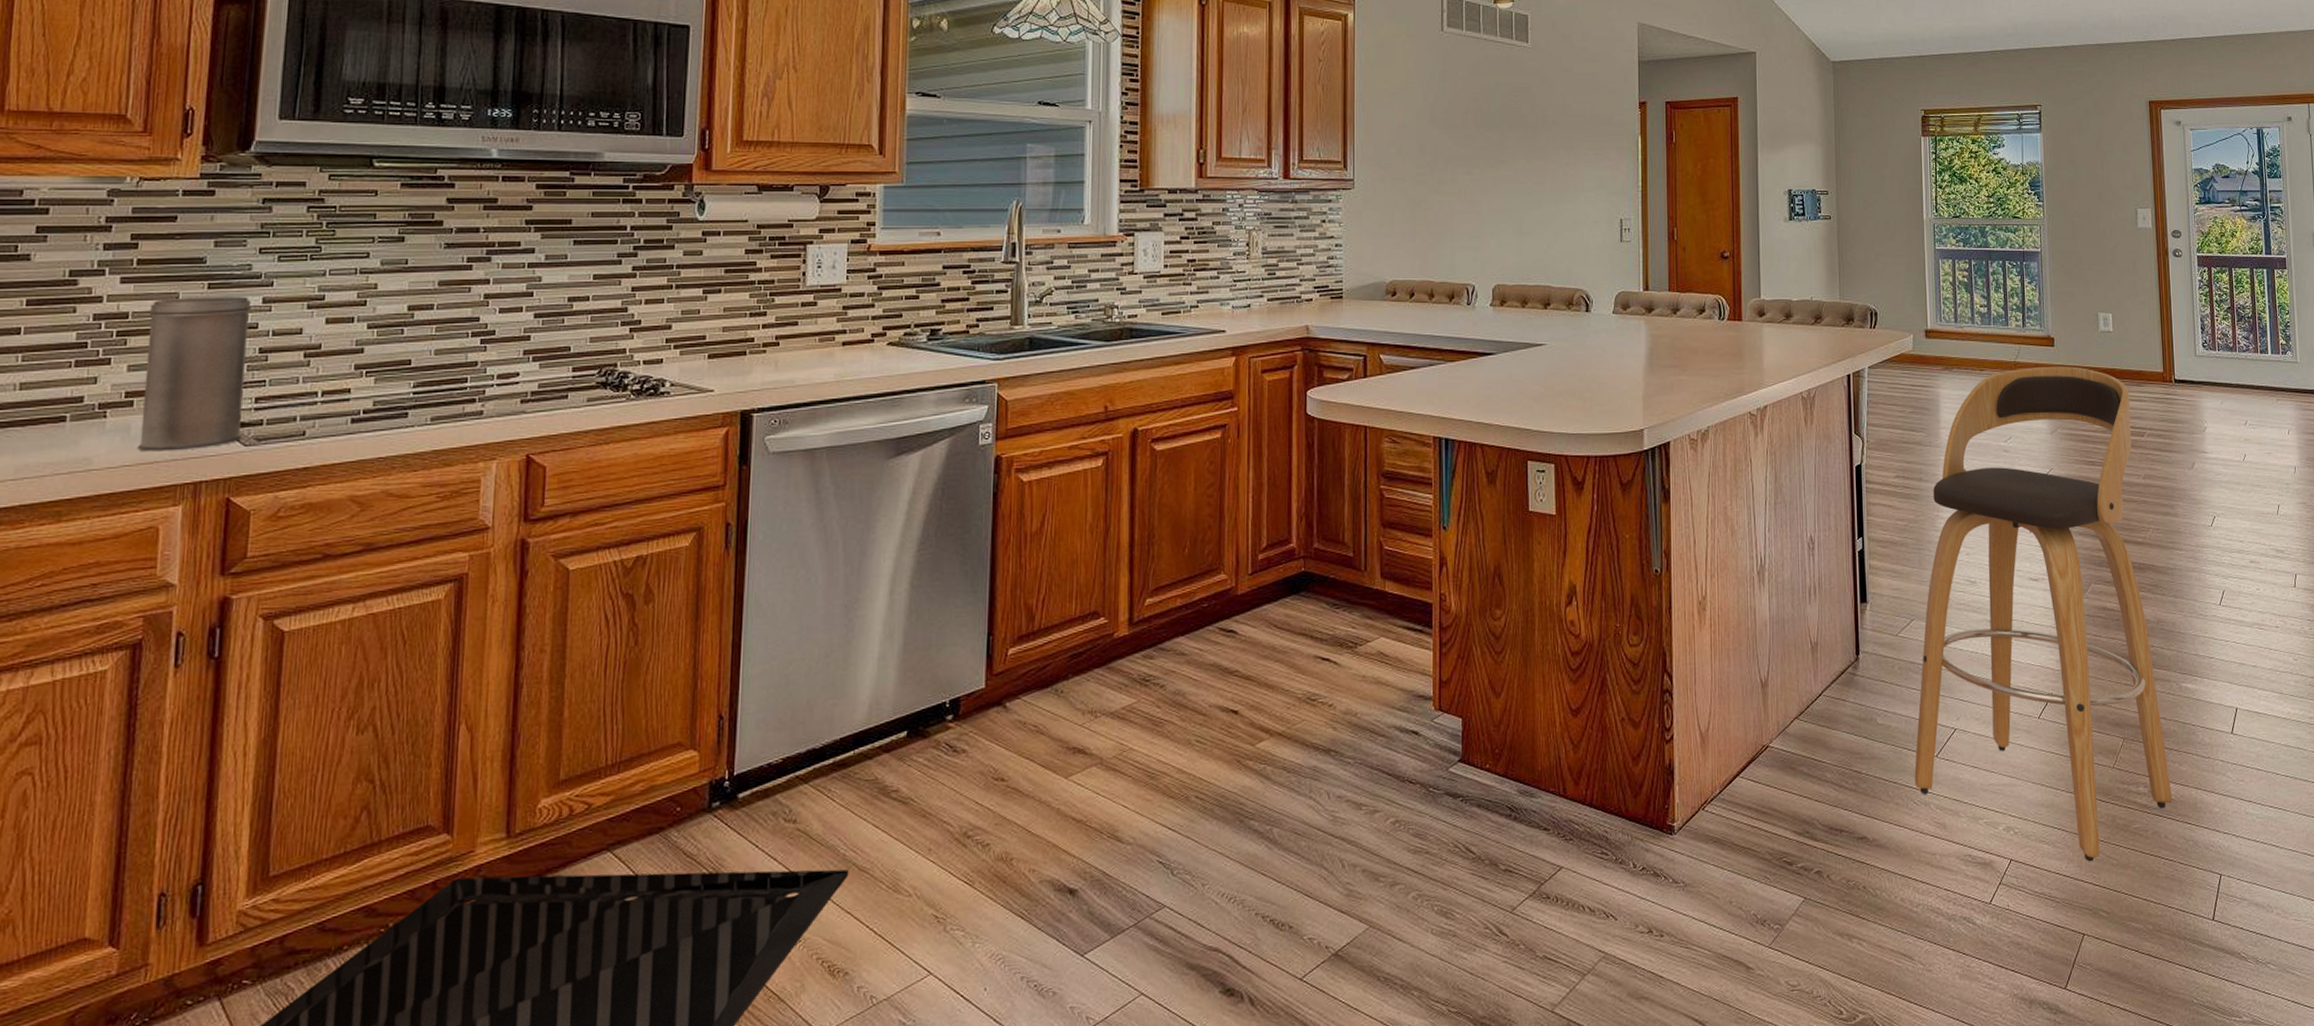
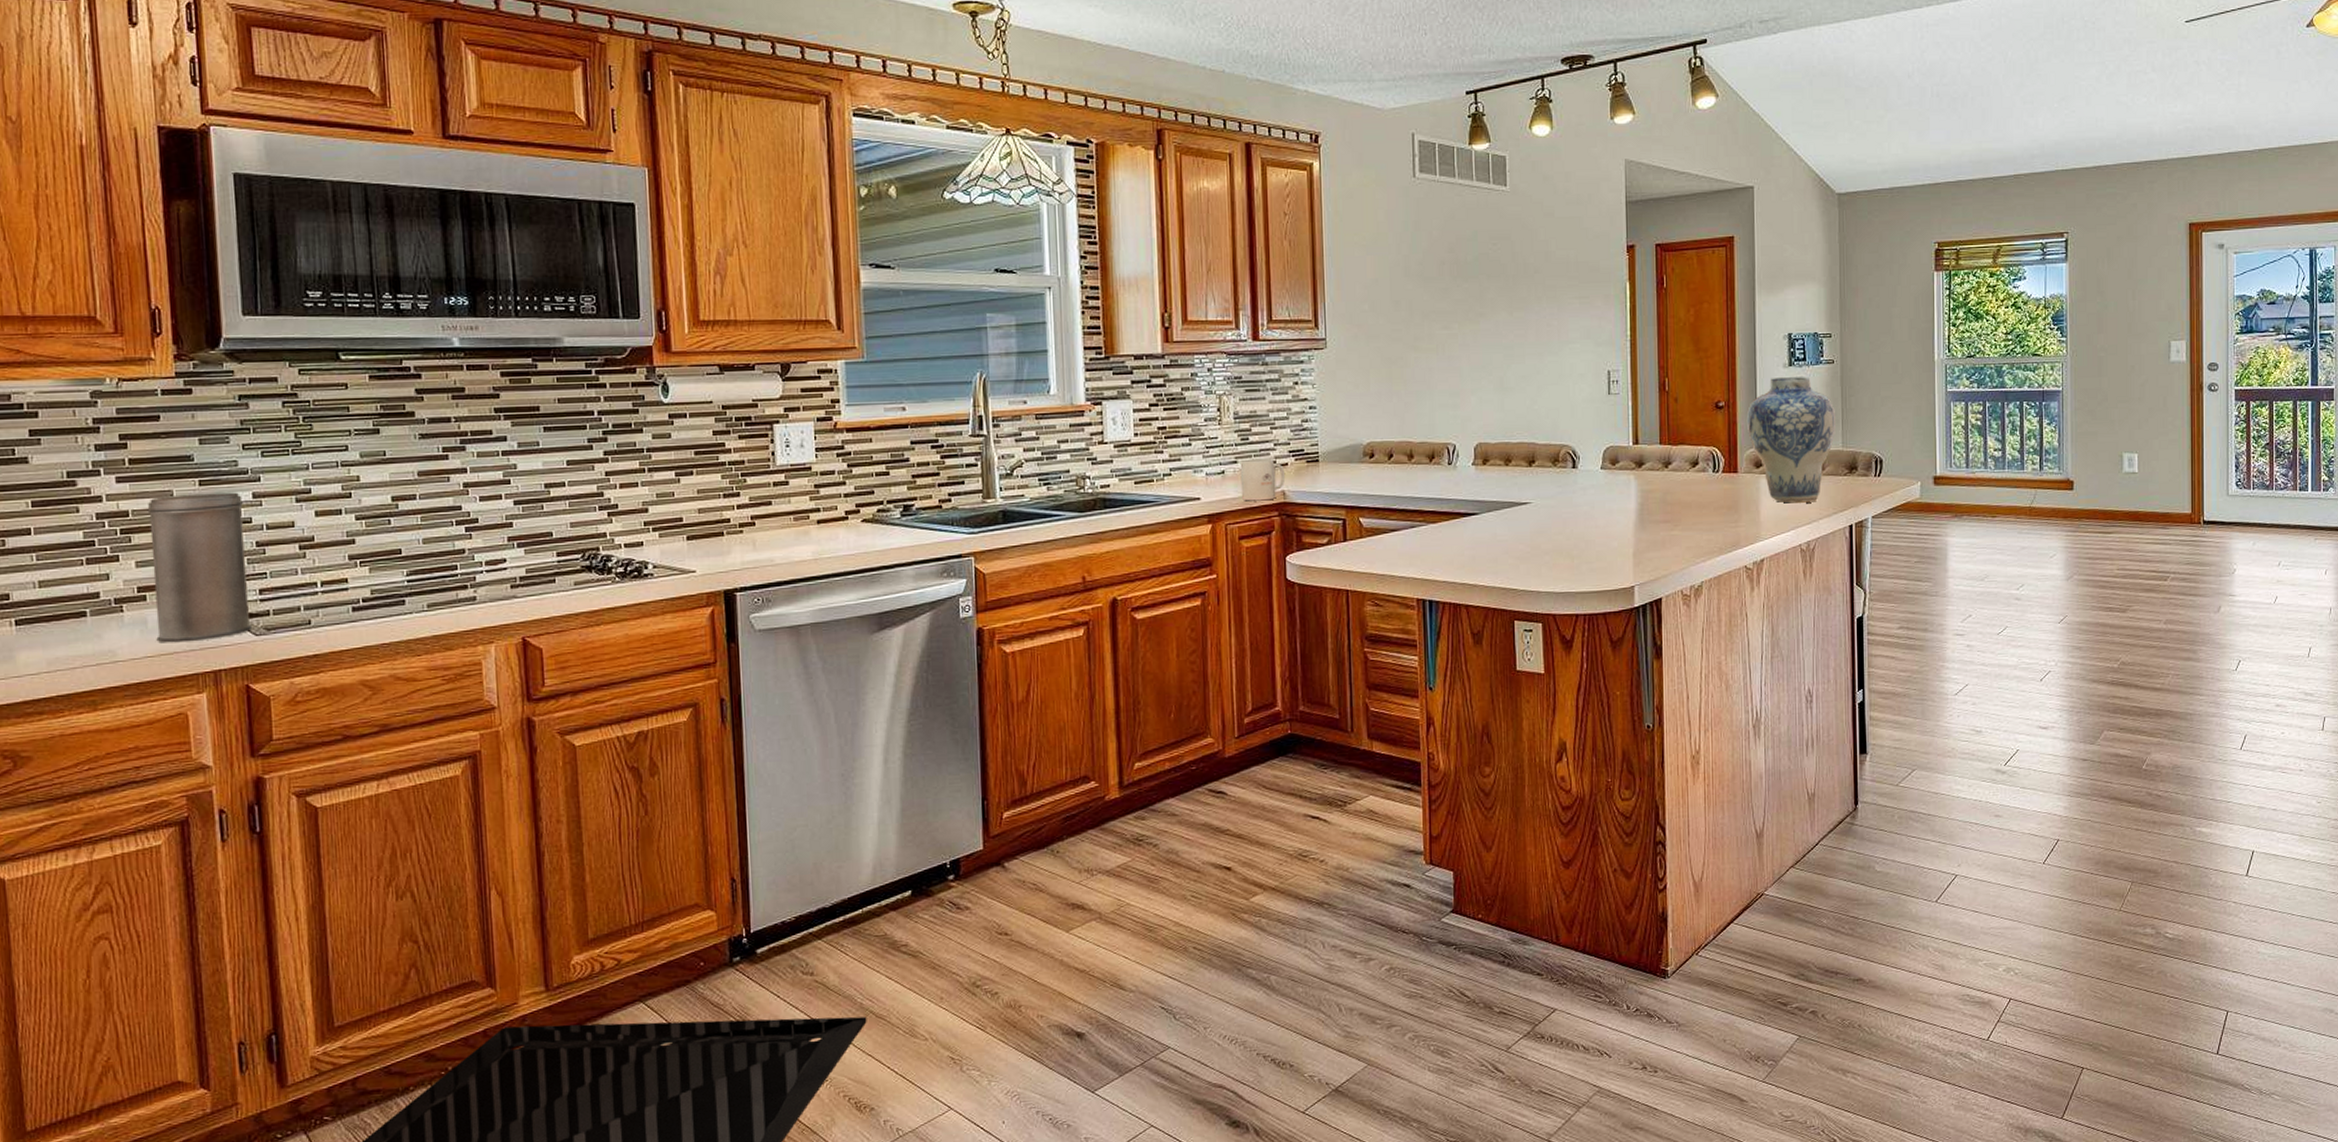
mug: none [1265,293,1310,335] -> present [1240,458,1286,501]
vase: none [1750,231,1834,352] -> present [1746,377,1837,503]
bar stool: present [1914,366,2172,862] -> none [1913,510,2180,1000]

